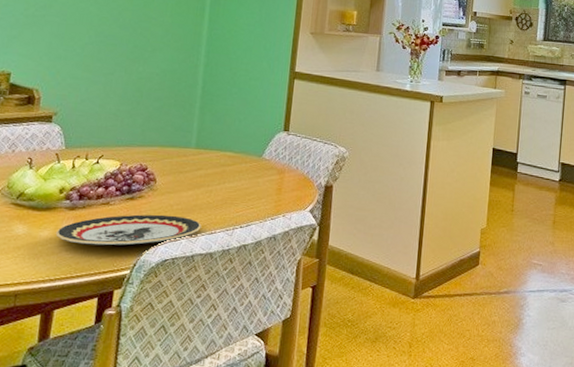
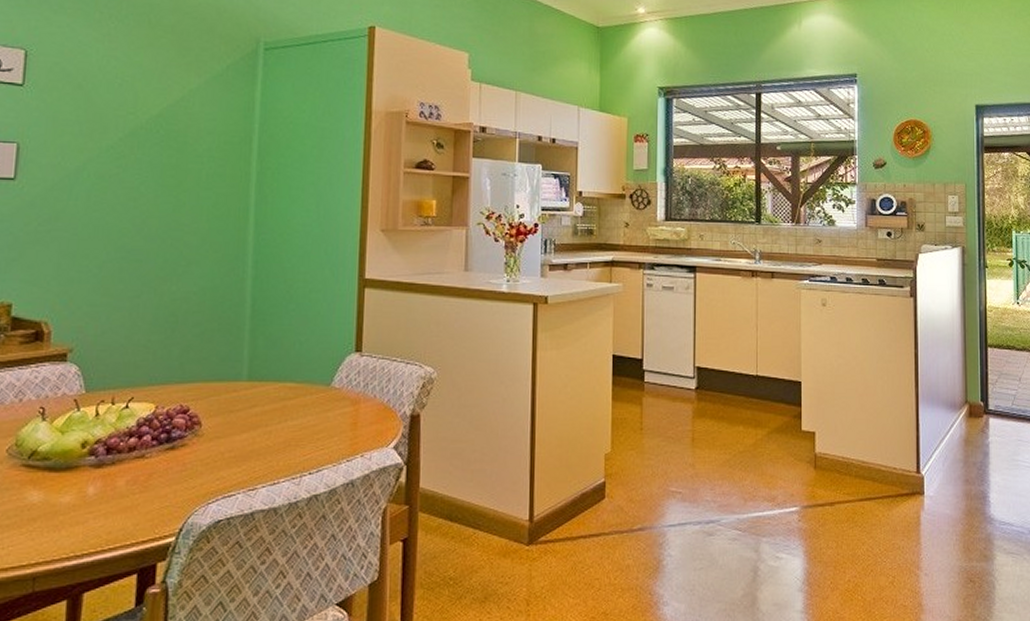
plate: present [55,214,202,246] -> none [79,465,261,509]

